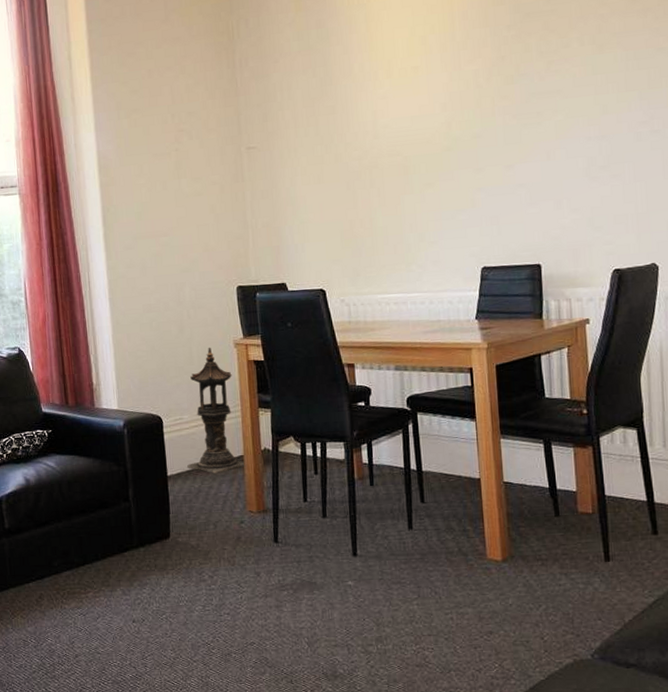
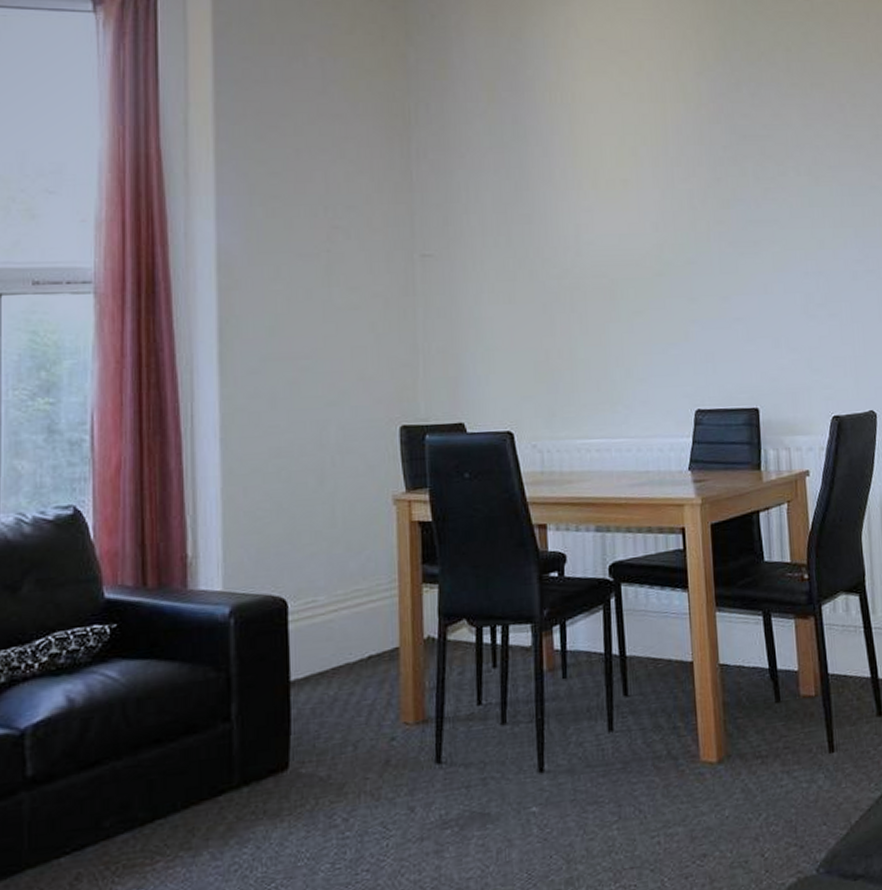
lantern: present [187,347,246,474] -> none [320,504,402,675]

